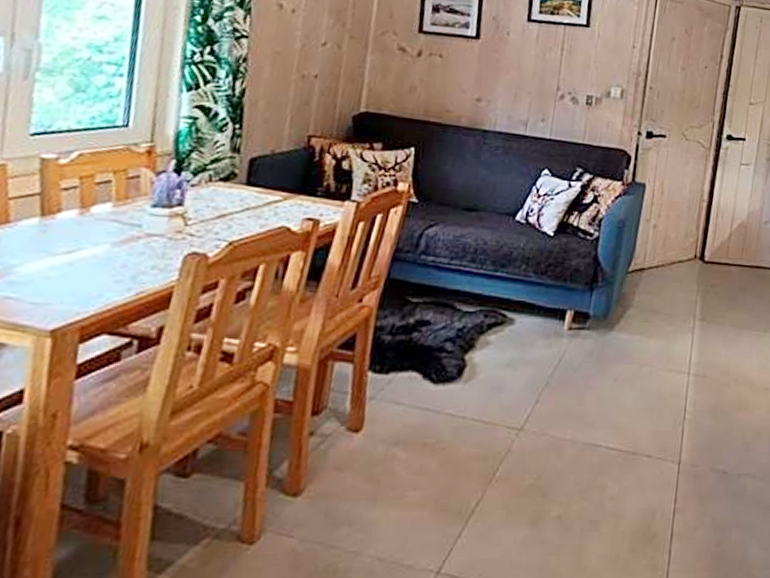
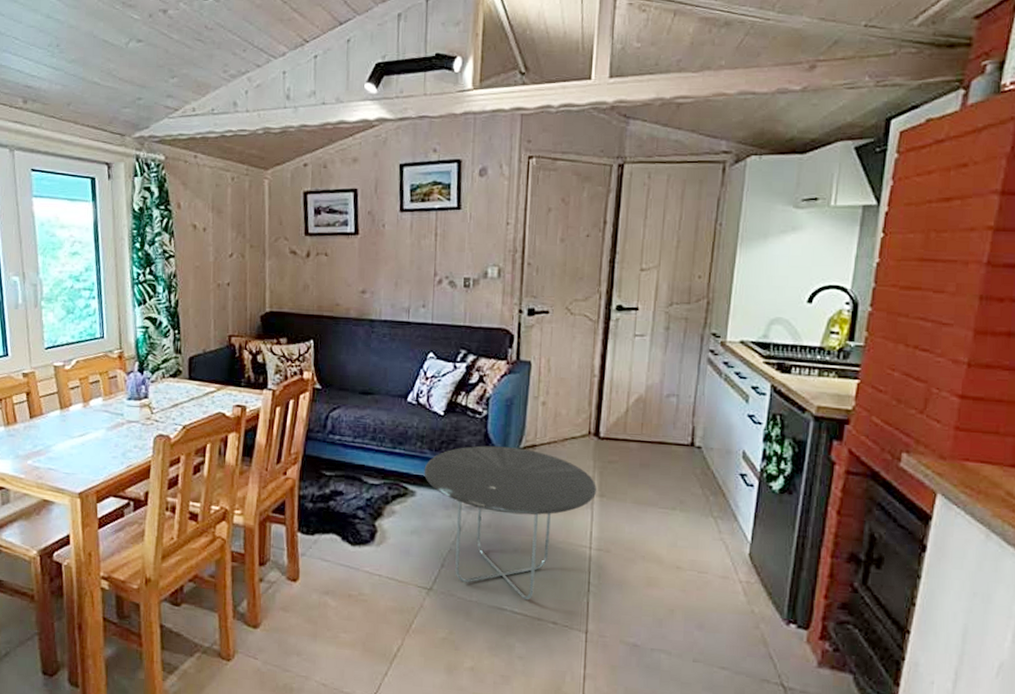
side table: none [526,269,699,434] -> present [424,445,597,601]

